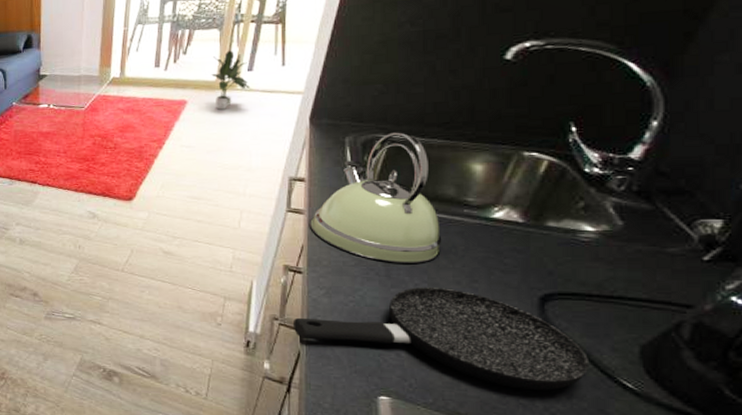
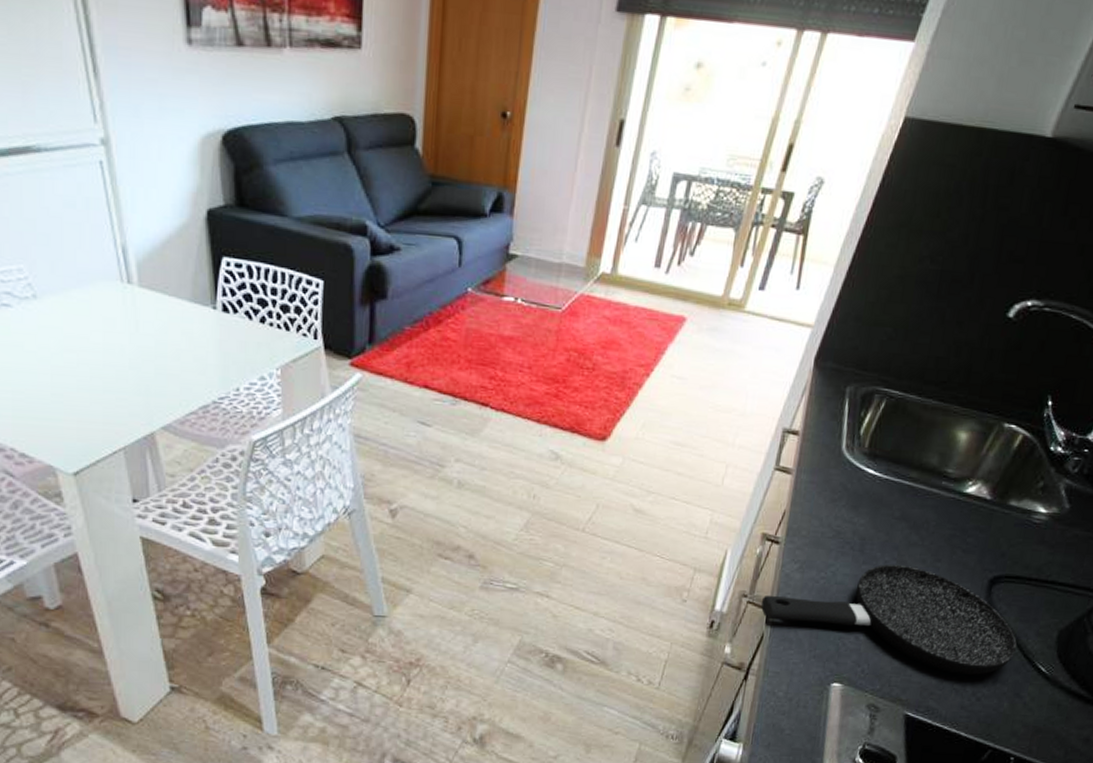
potted plant: present [211,50,251,110] -> none [717,259,760,335]
kettle: present [310,132,442,264] -> none [795,386,921,539]

